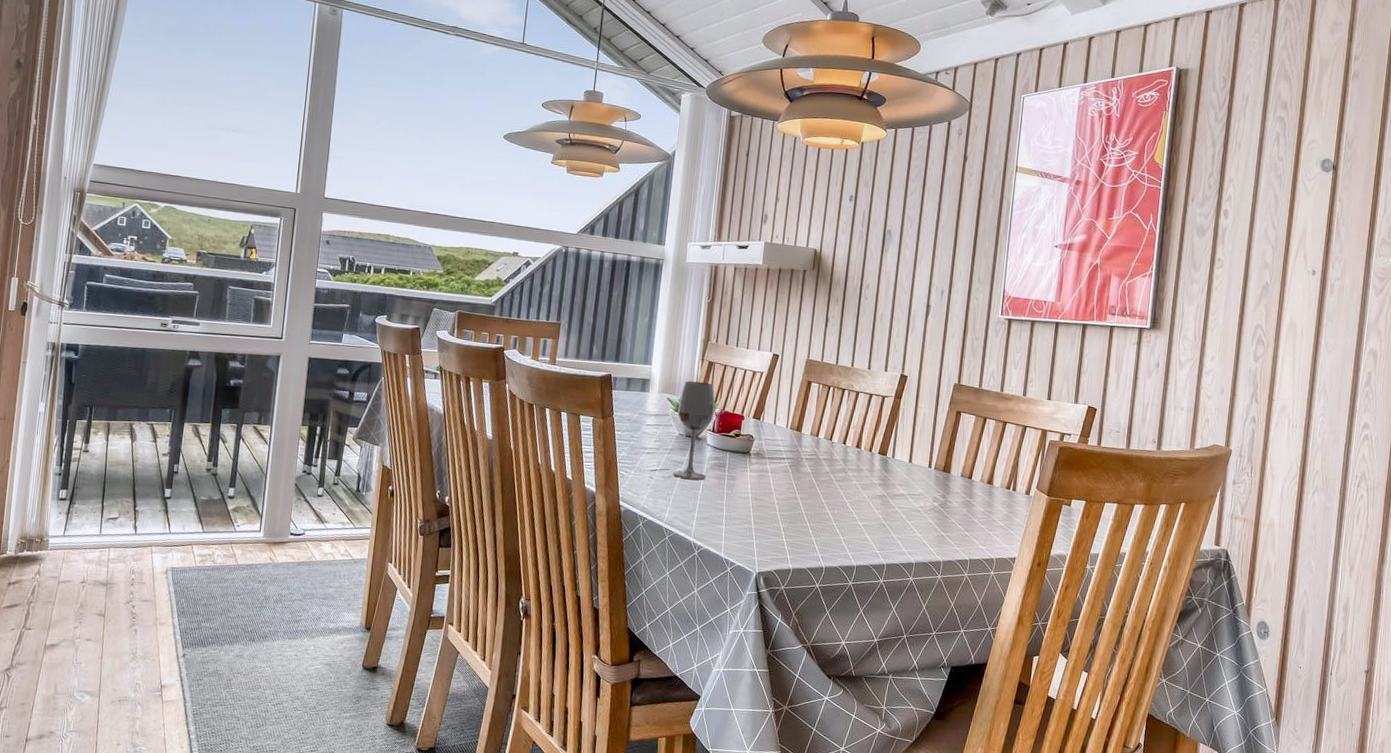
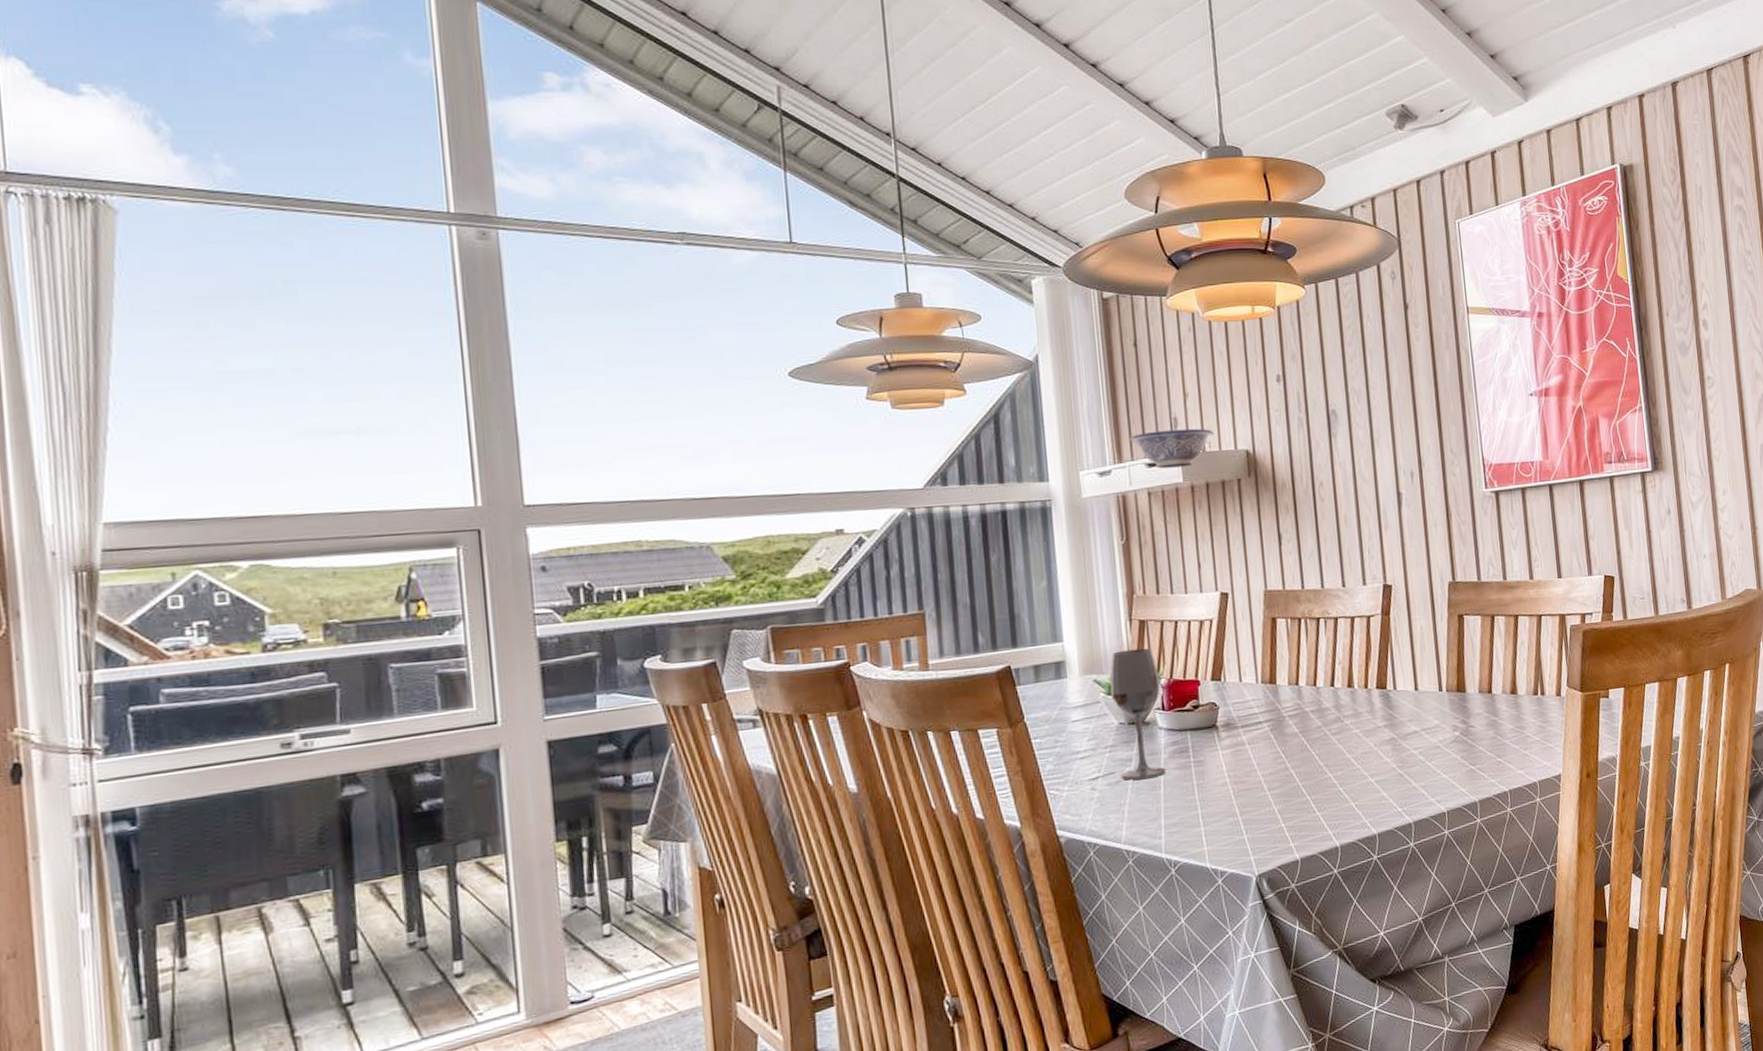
decorative bowl: none [729,222,793,254] -> present [1129,428,1214,469]

